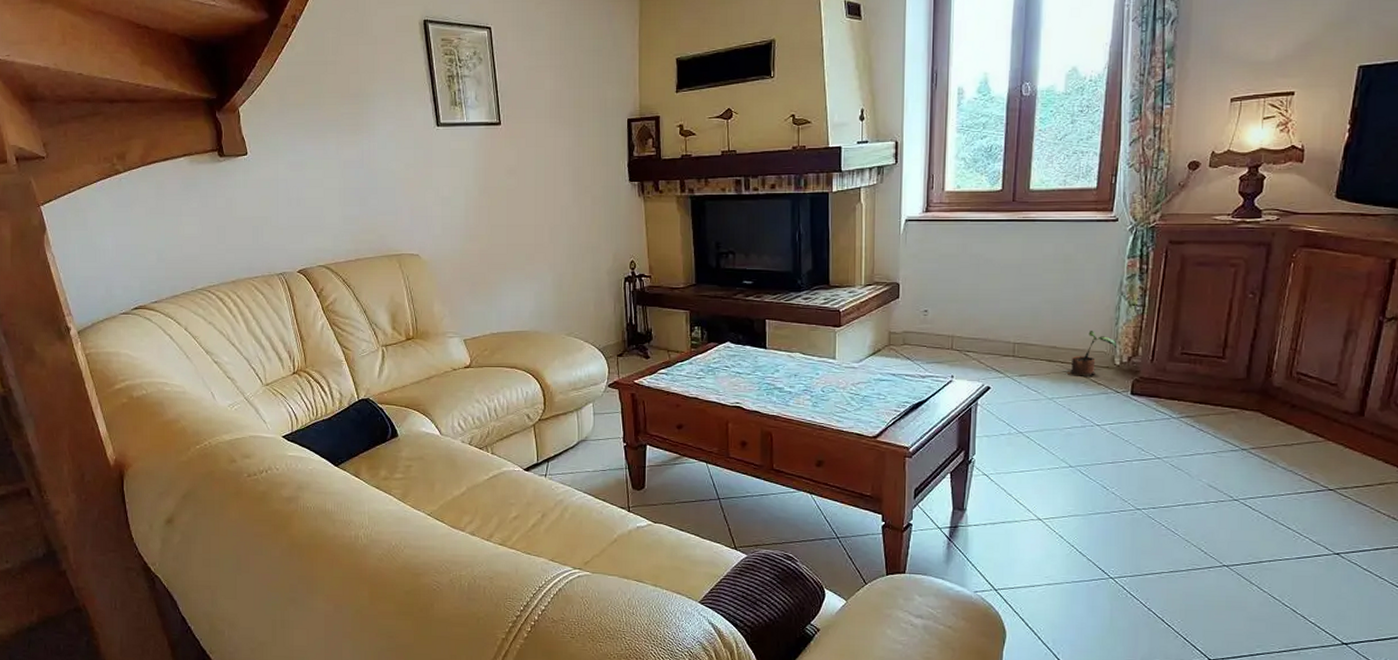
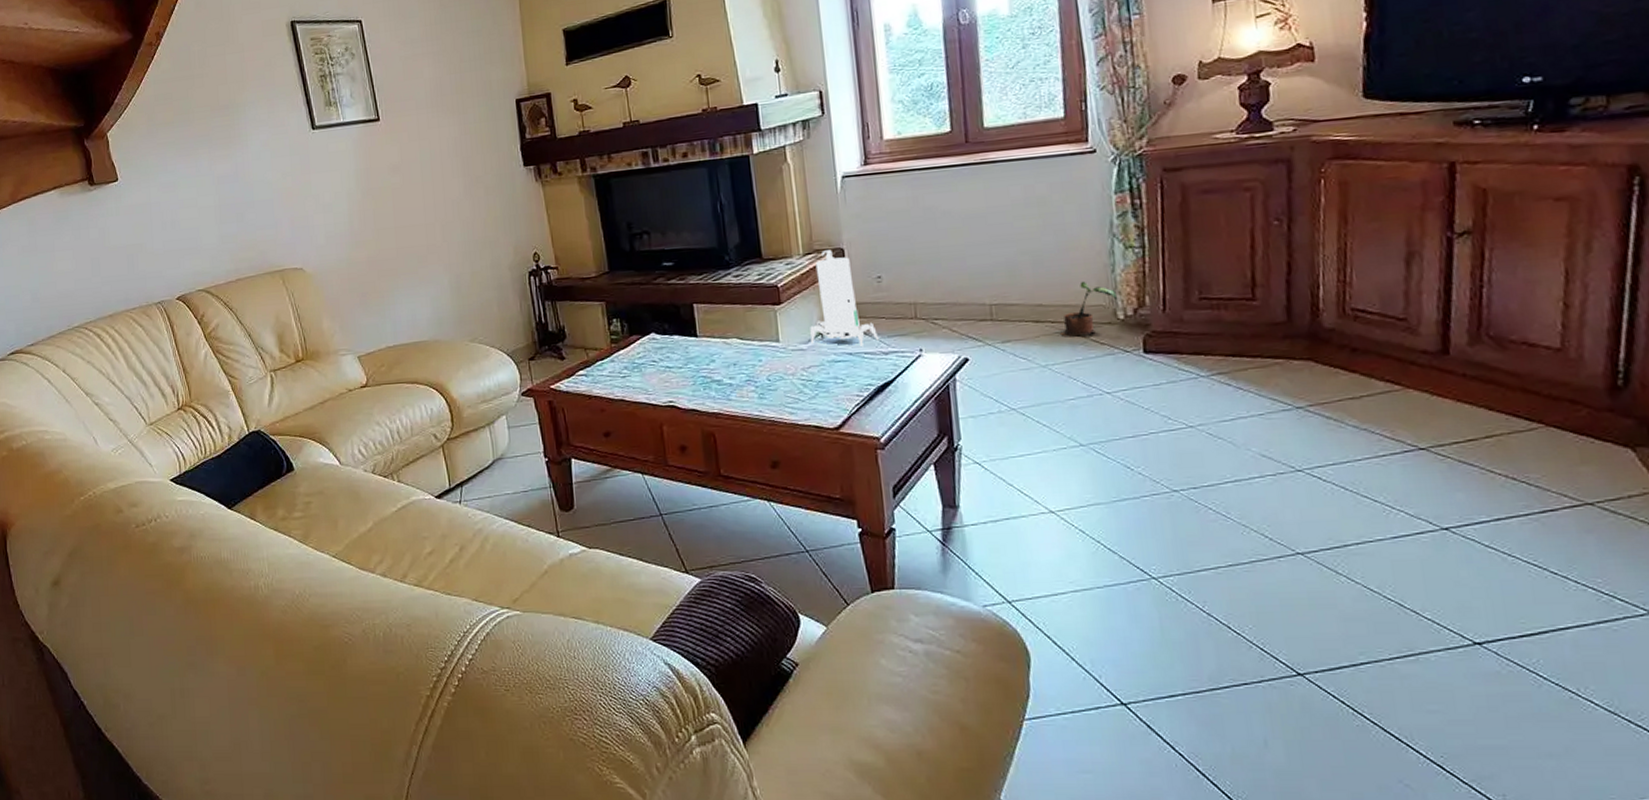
toy robot: none [861,283,920,370] -> present [810,250,880,348]

